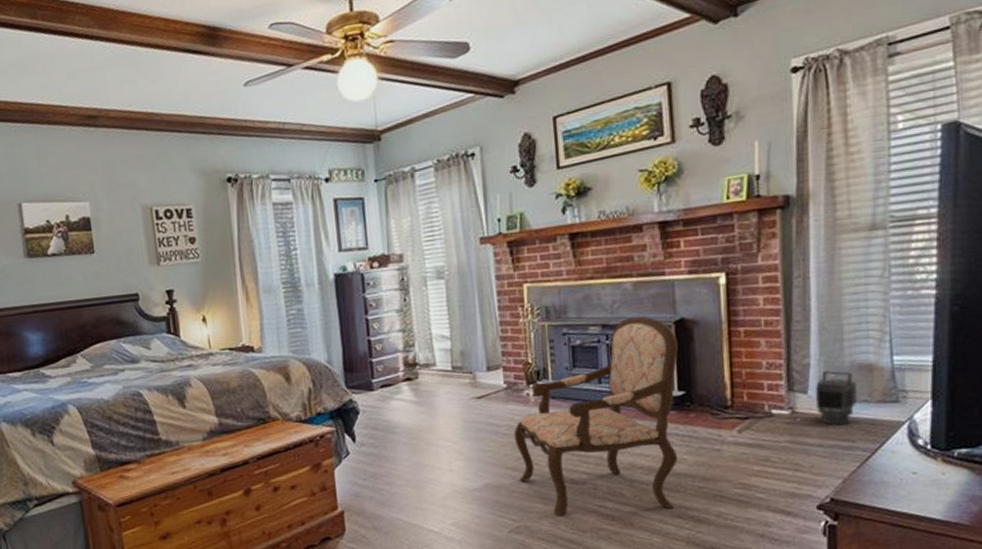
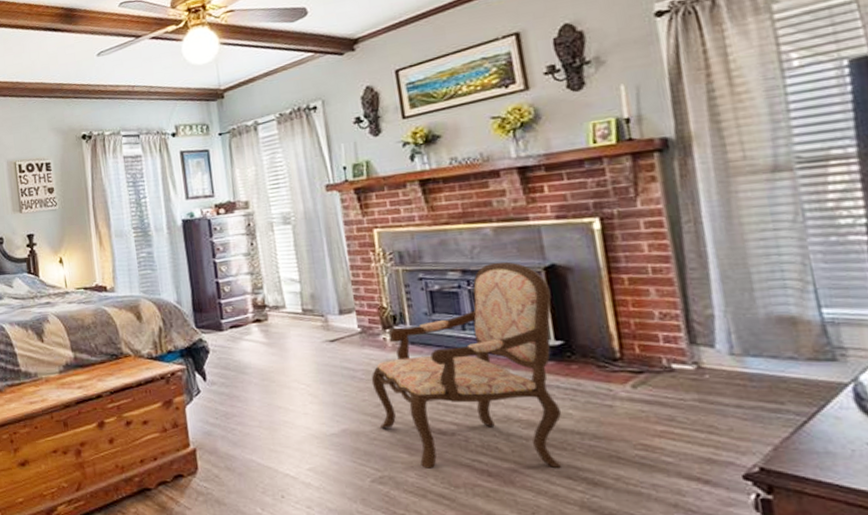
lantern: present [815,371,858,426] -> none [724,323,782,385]

